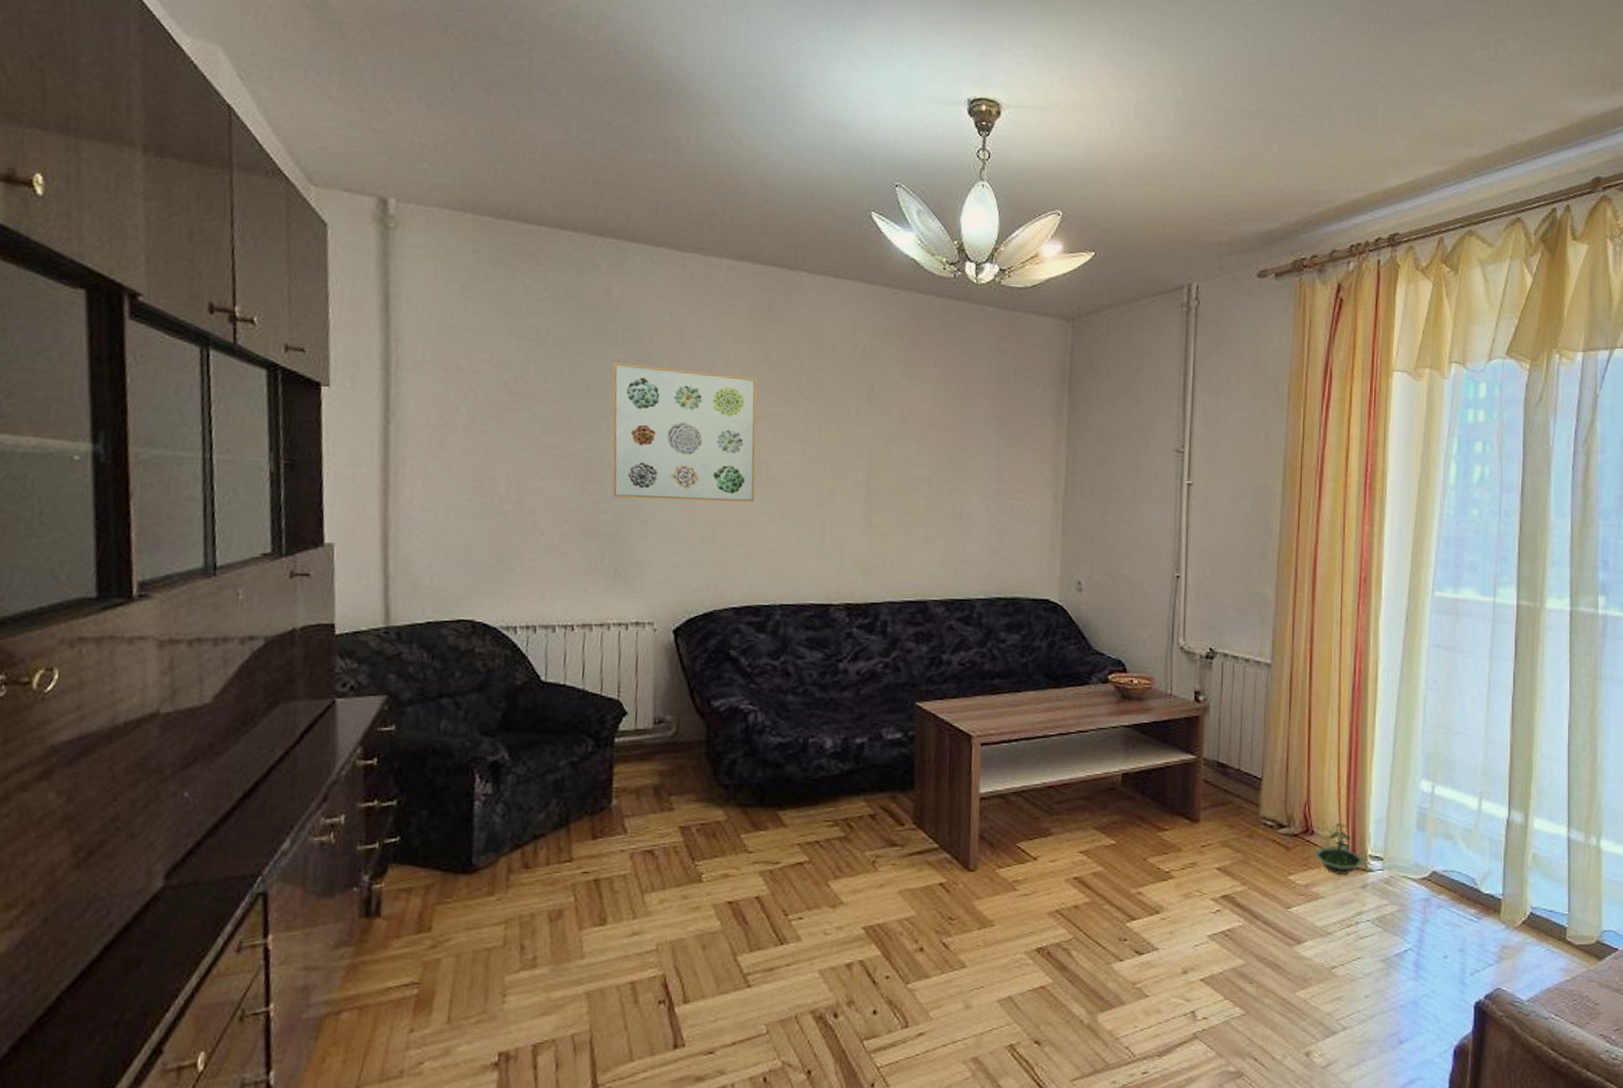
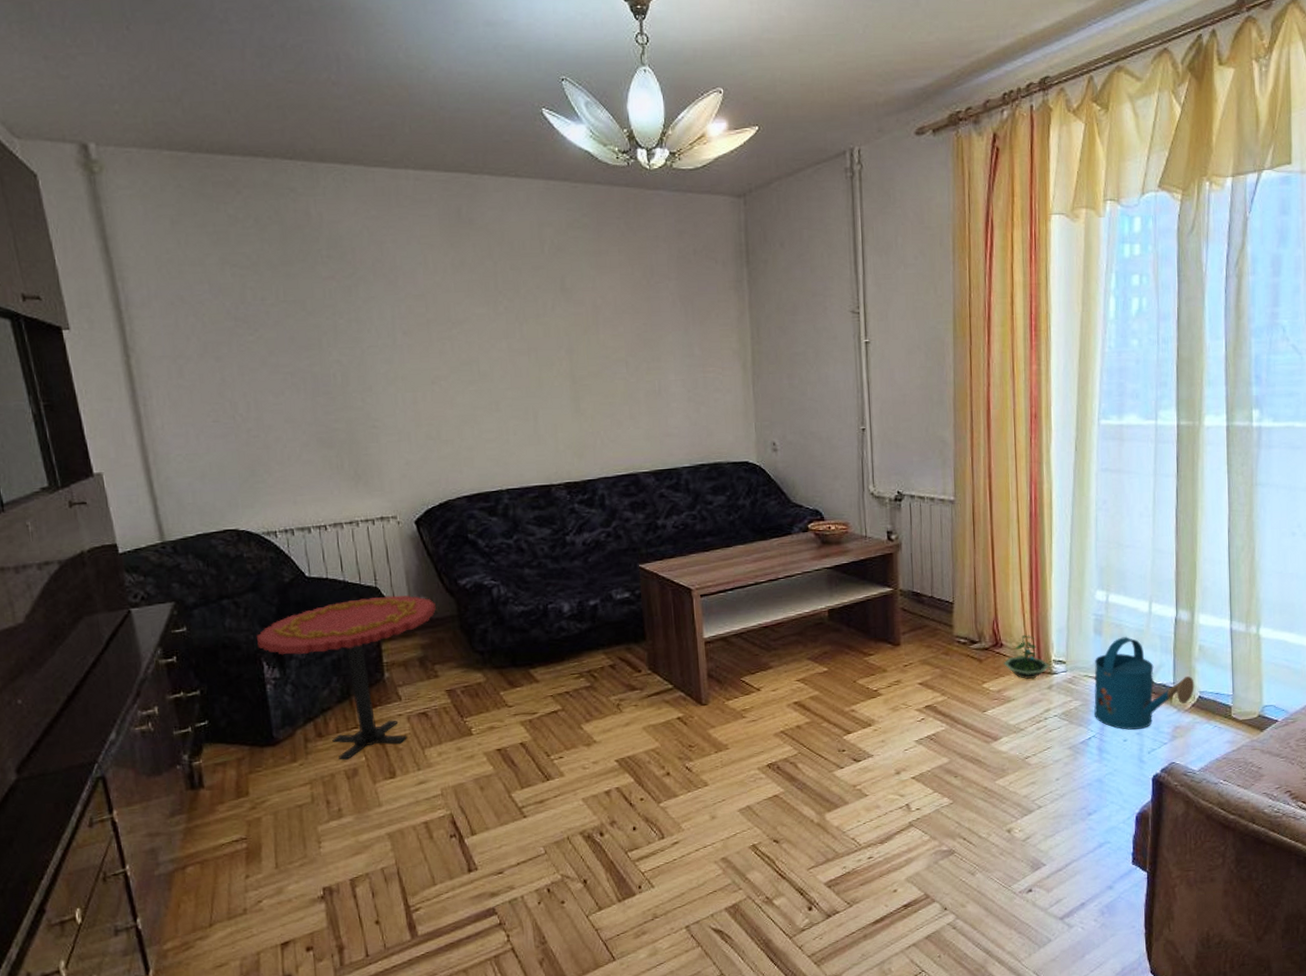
side table: none [472,711,682,898] -> present [256,594,436,760]
wall art: present [612,363,757,503] -> none [323,280,471,407]
watering can: none [1412,836,1526,945] -> present [1094,637,1195,730]

